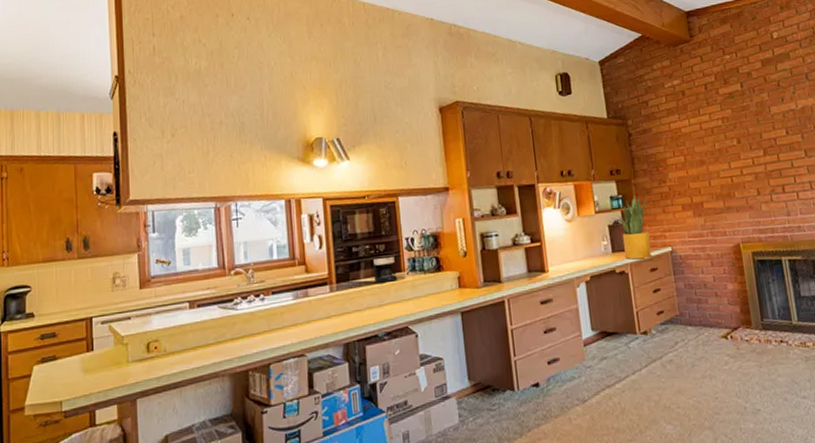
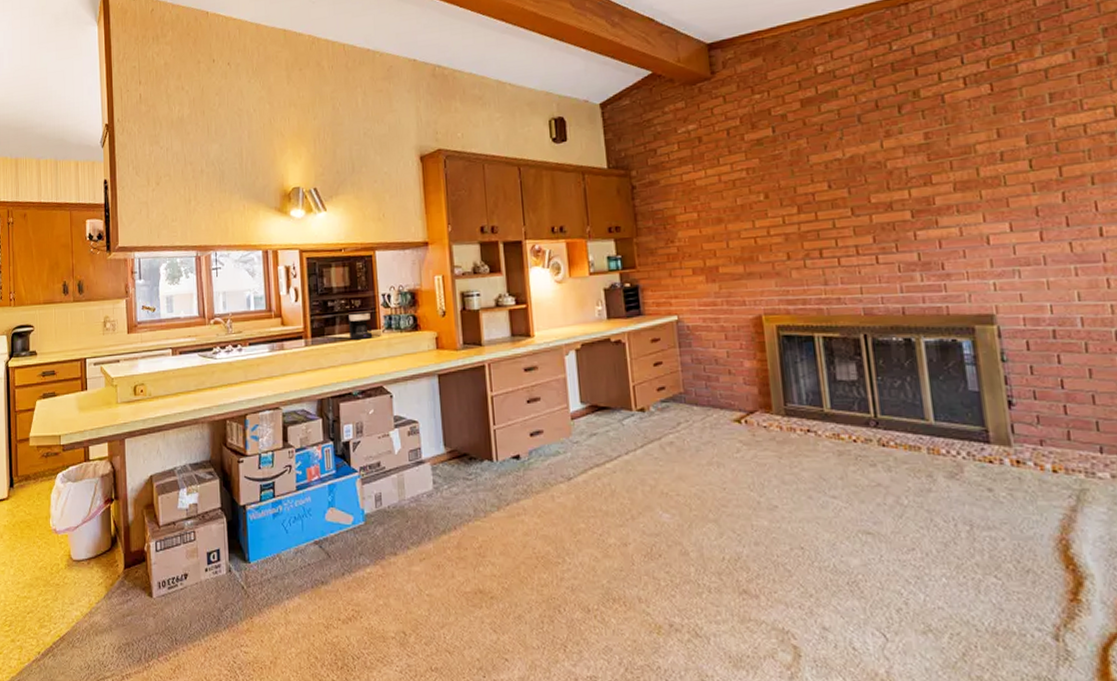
planter: present [618,195,652,260] -> none [615,256,654,328]

